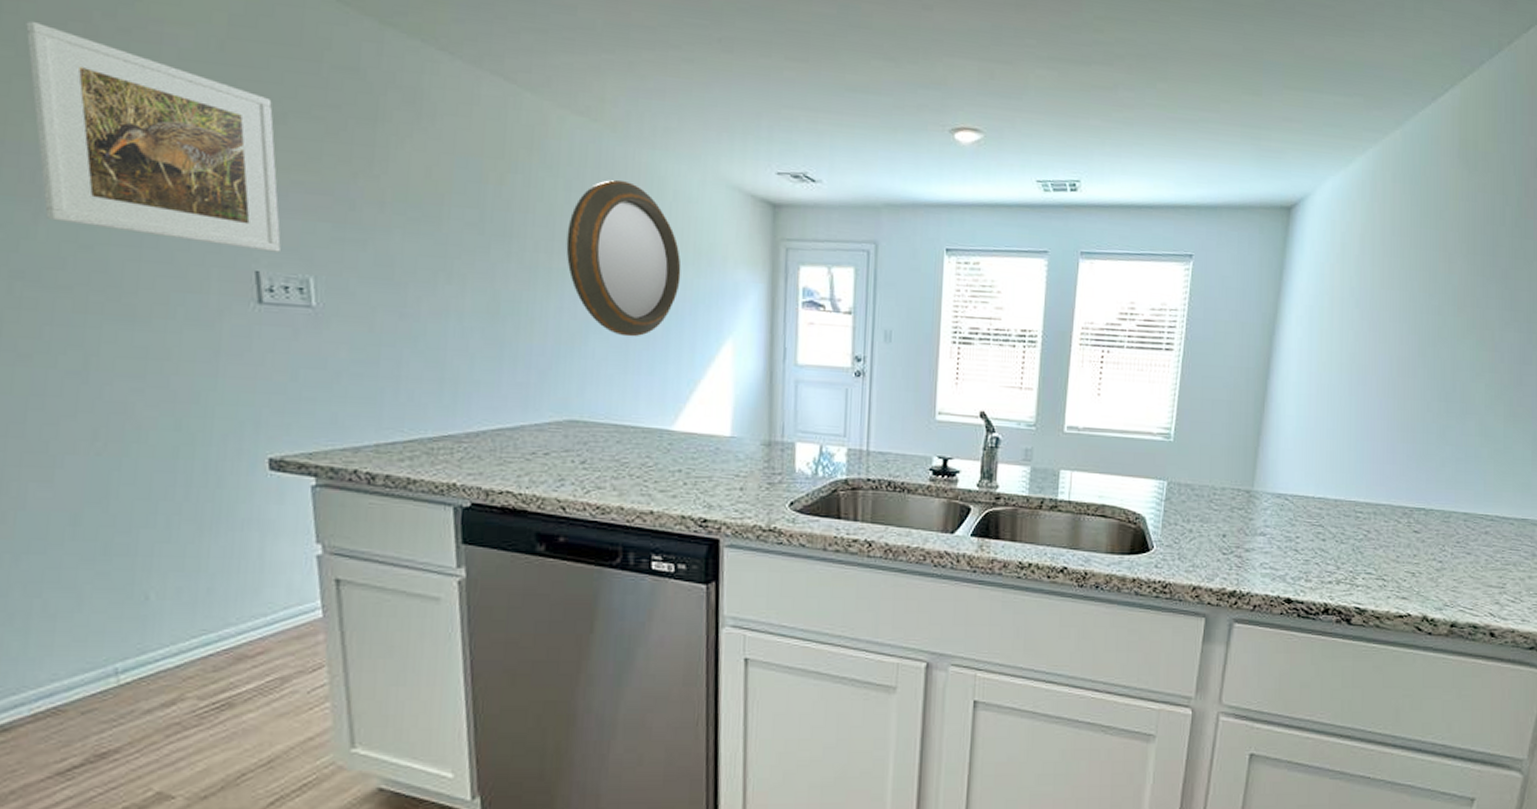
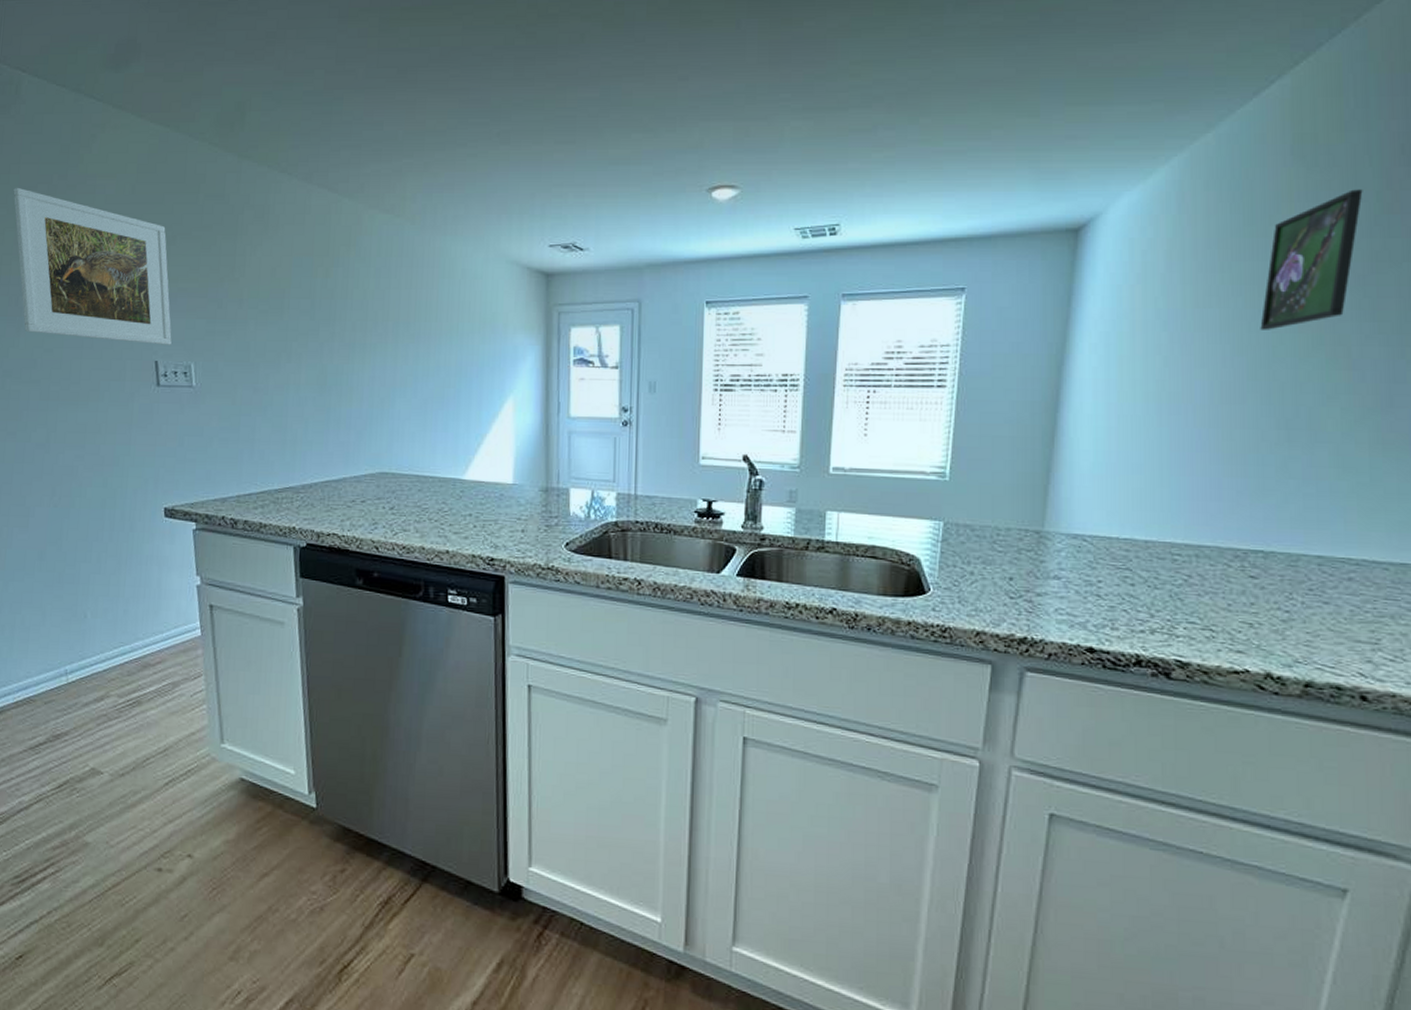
home mirror: present [566,180,681,337] -> none [376,265,469,399]
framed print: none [1429,194,1508,313] -> present [1260,189,1363,330]

